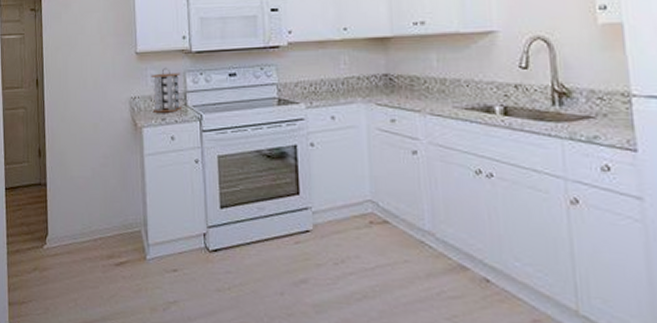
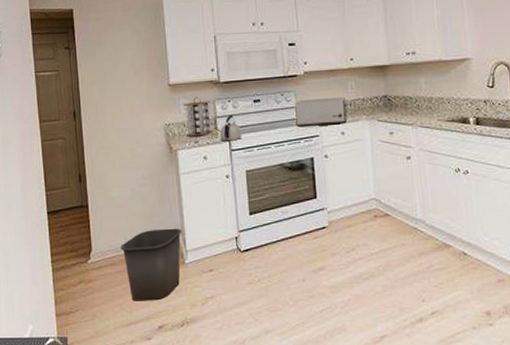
waste bin: none [78,216,144,300] -> present [121,228,181,301]
kettle: none [190,89,214,120] -> present [220,115,242,141]
toaster: none [276,74,340,108] -> present [295,97,348,128]

